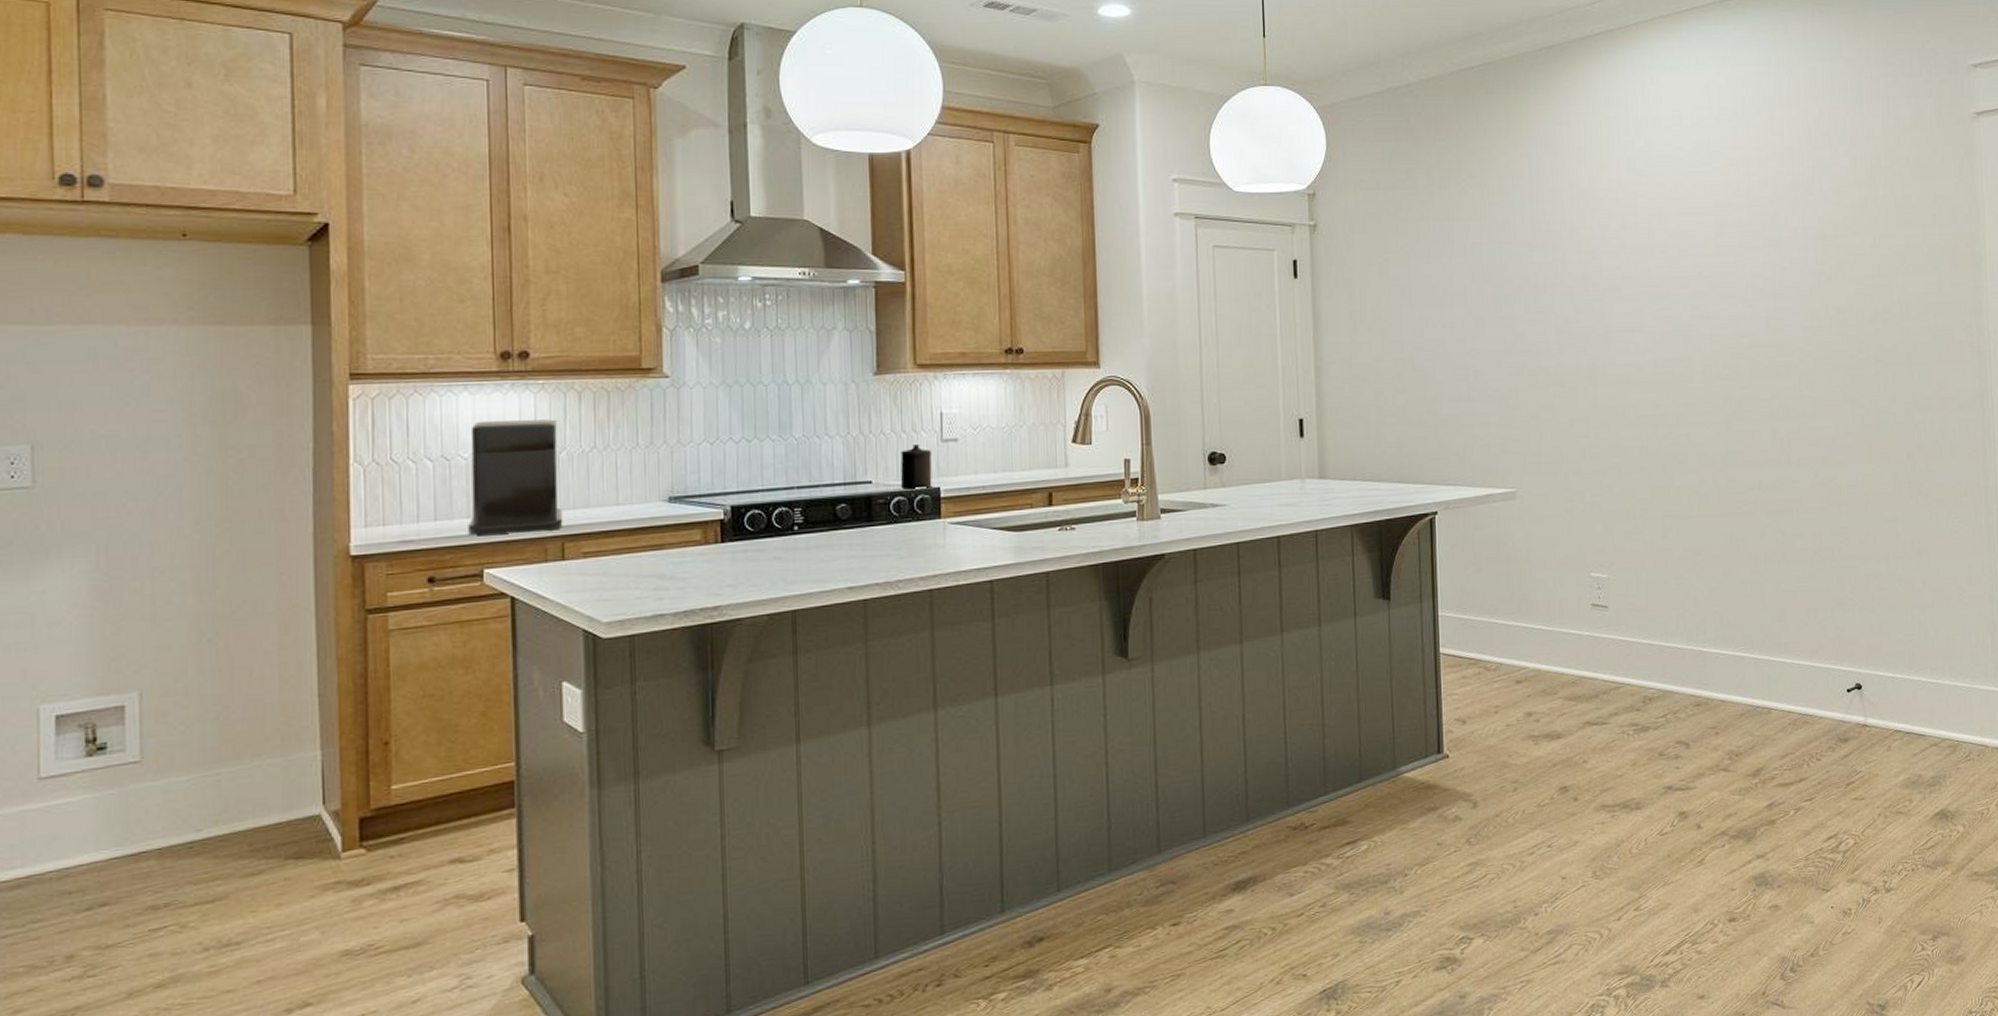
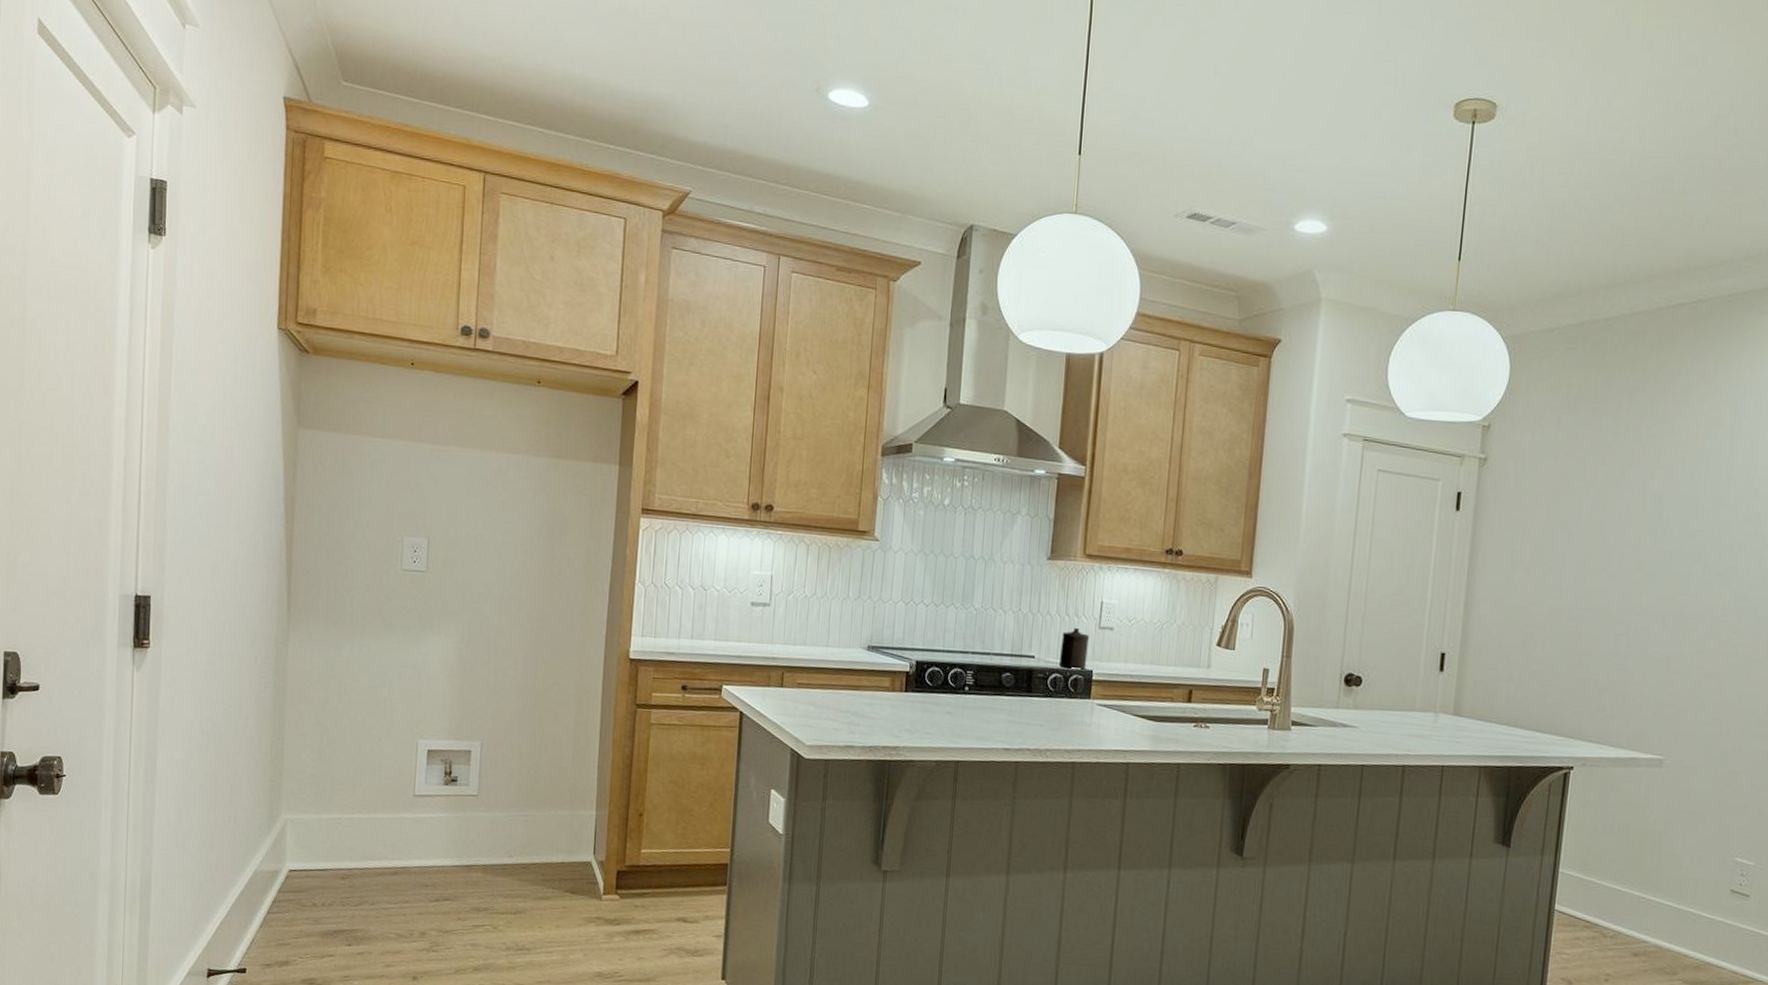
coffee maker: present [468,419,563,535] -> none [714,560,788,661]

